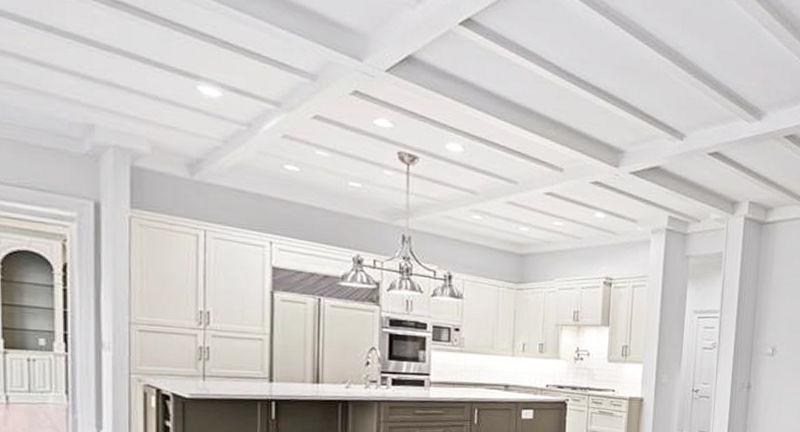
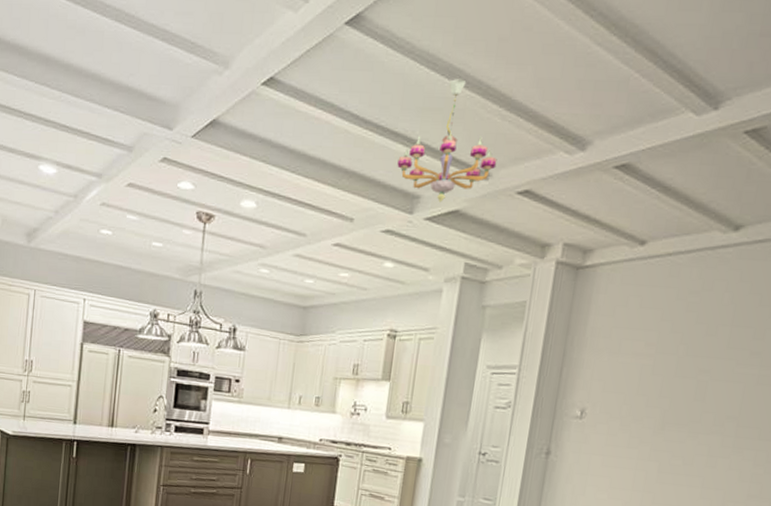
chandelier: none [601,41,690,158] -> present [397,78,497,203]

